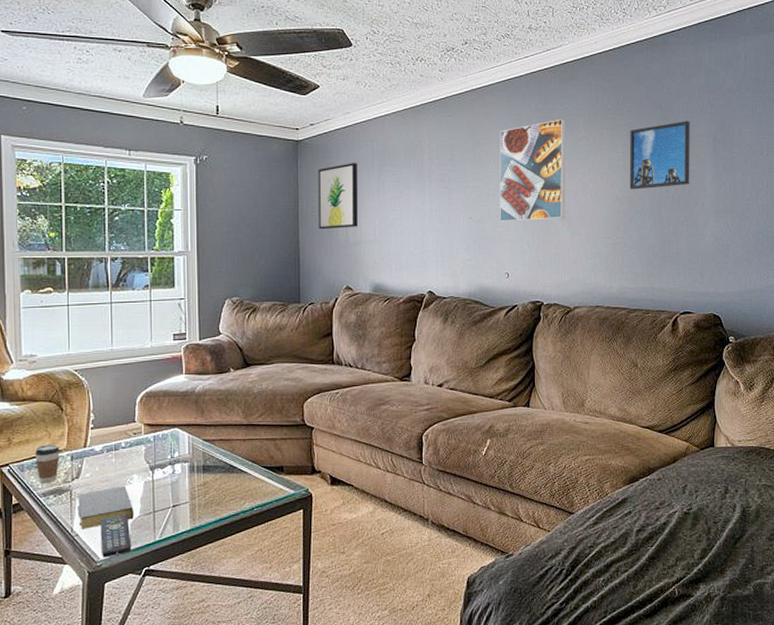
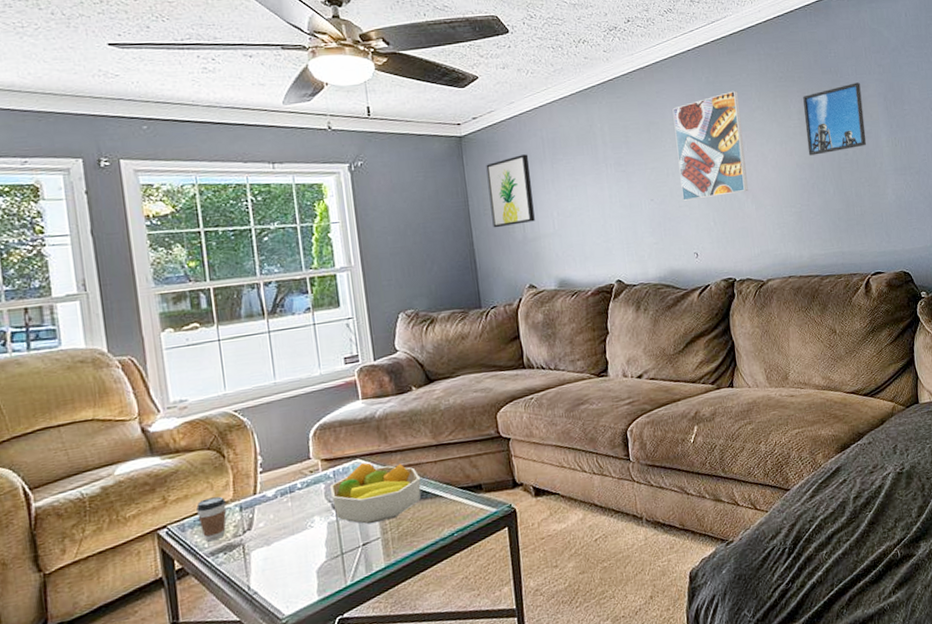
bible: present [78,486,134,529] -> none [252,530,319,586]
remote control: present [100,514,132,558] -> none [281,561,321,613]
fruit bowl: none [149,432,230,489] -> present [329,462,421,525]

